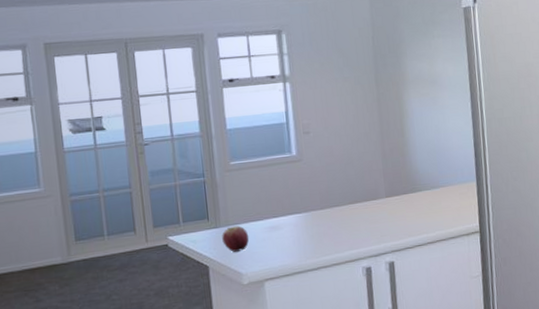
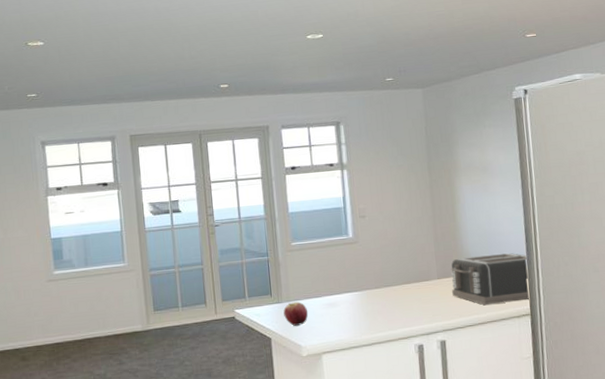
toaster: none [399,168,479,223] -> present [451,253,530,305]

